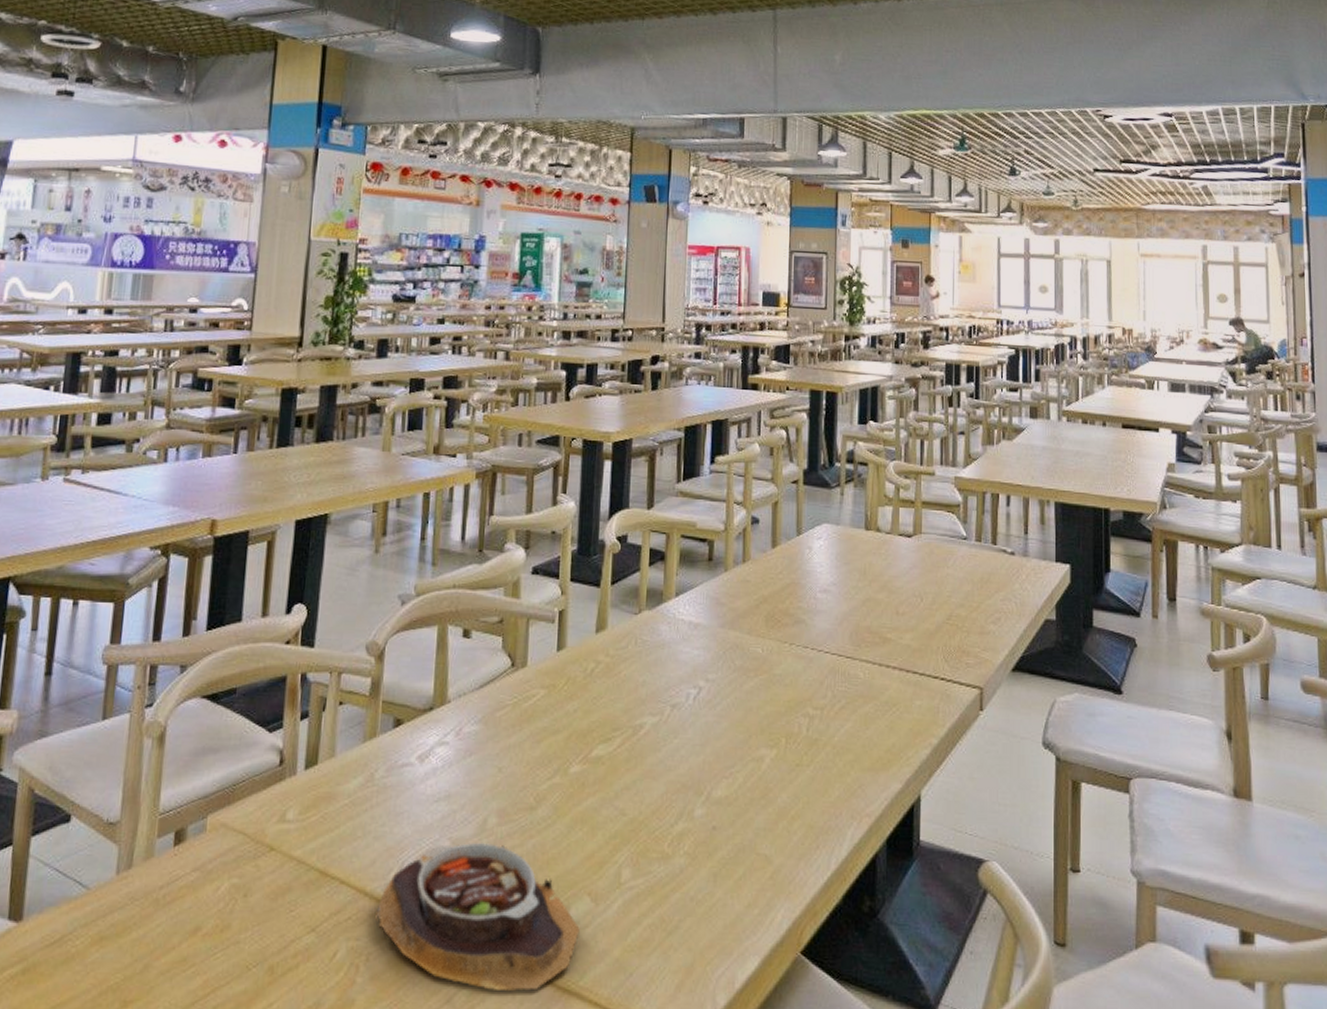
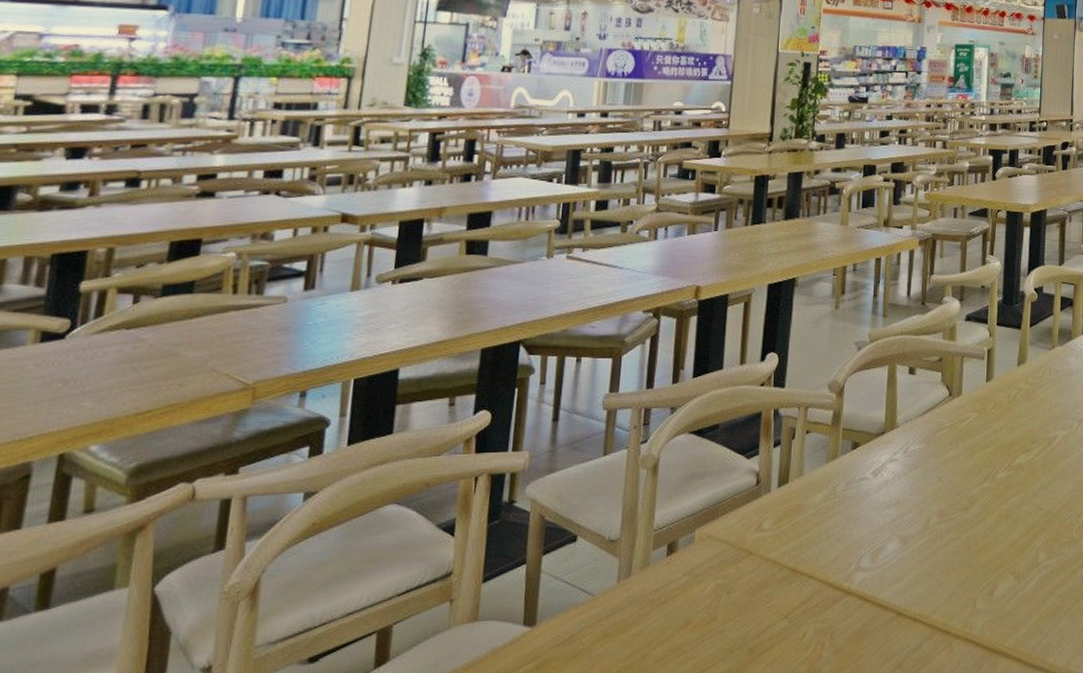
soup bowl: present [374,842,580,991] -> none [837,537,1005,655]

